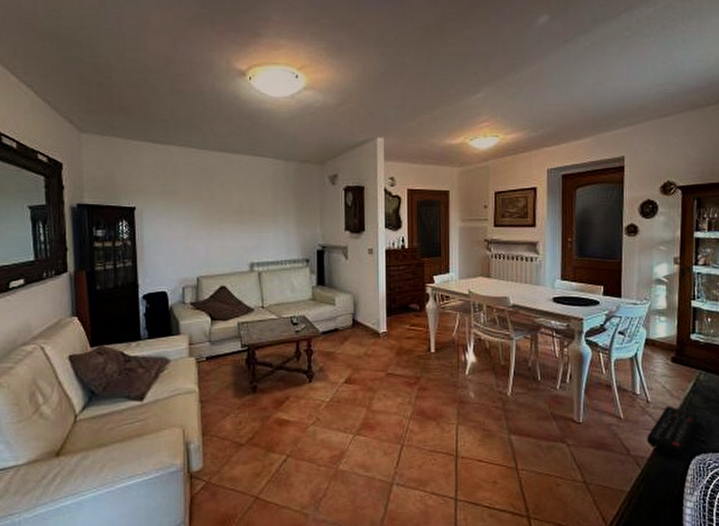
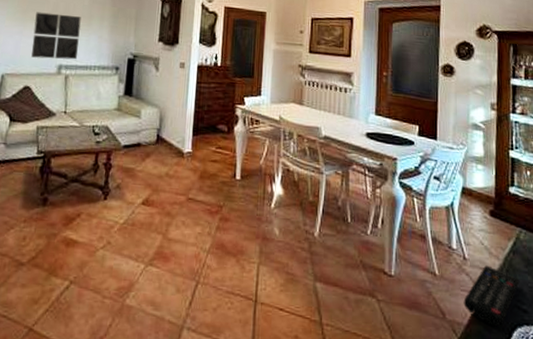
wall art: none [221,213,268,258] -> present [31,12,81,60]

